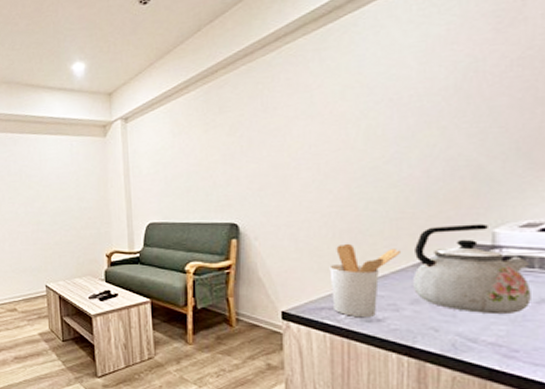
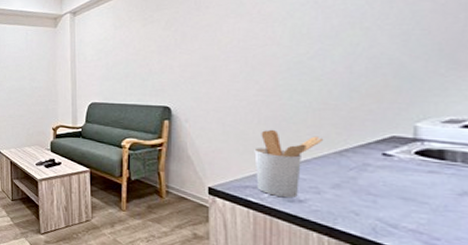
kettle: present [413,224,531,315] -> none [335,117,453,204]

